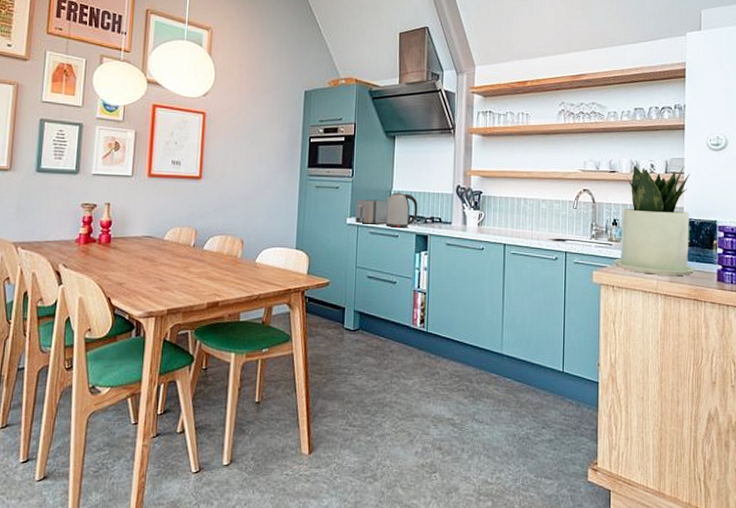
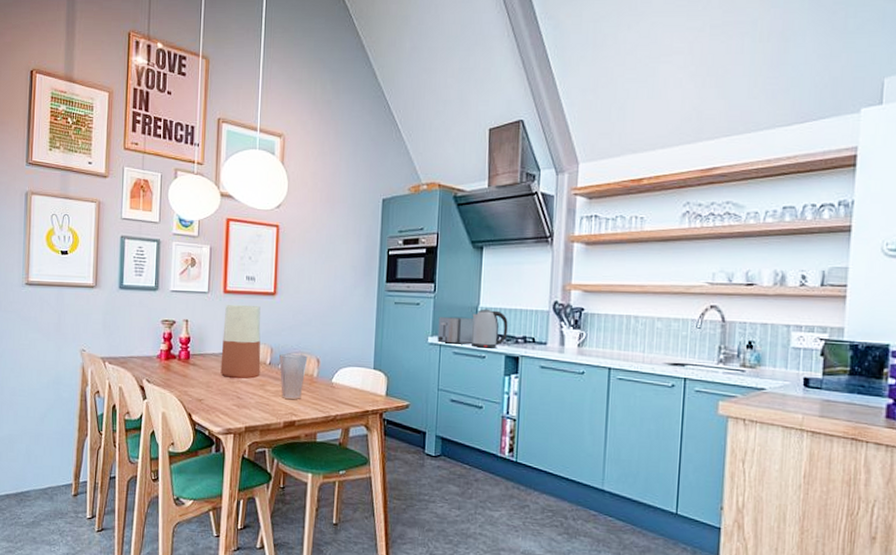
vase: none [143,188,186,261] -> present [220,304,261,379]
cup: none [203,235,232,281] -> present [279,353,308,400]
planter: present [613,165,696,276] -> none [745,276,857,410]

